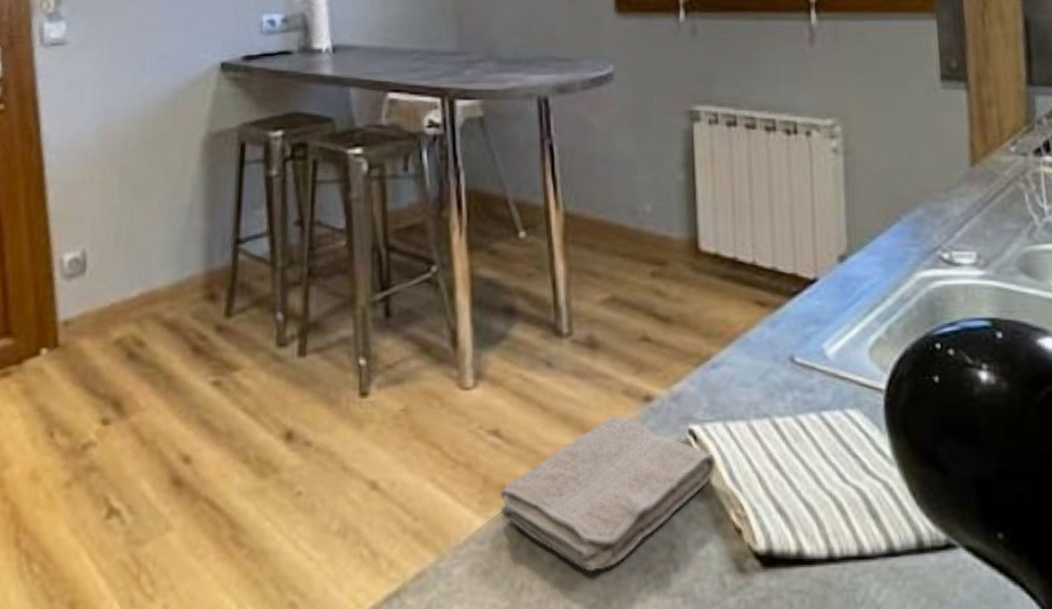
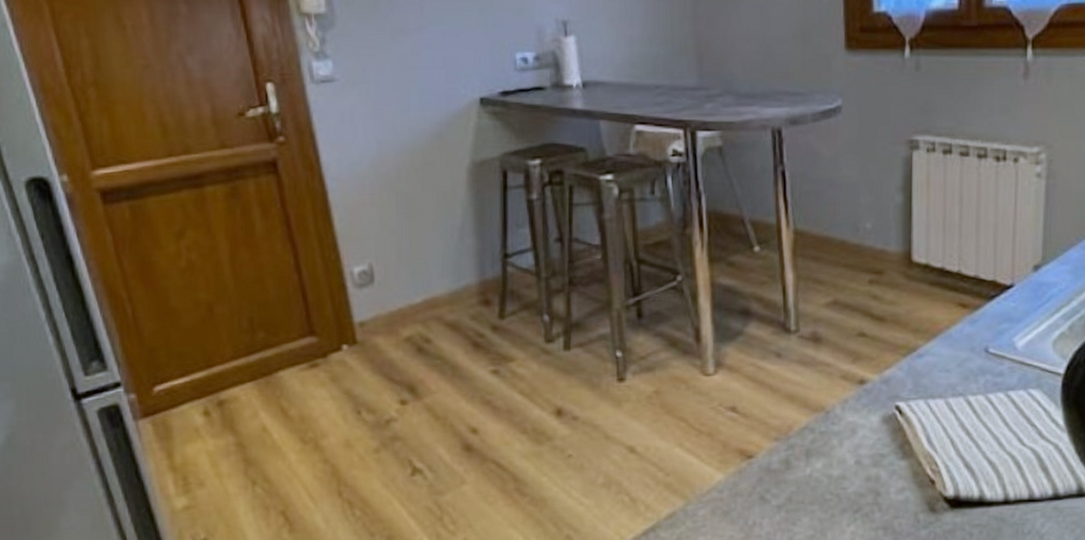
washcloth: present [500,414,716,572] -> none [736,394,917,512]

